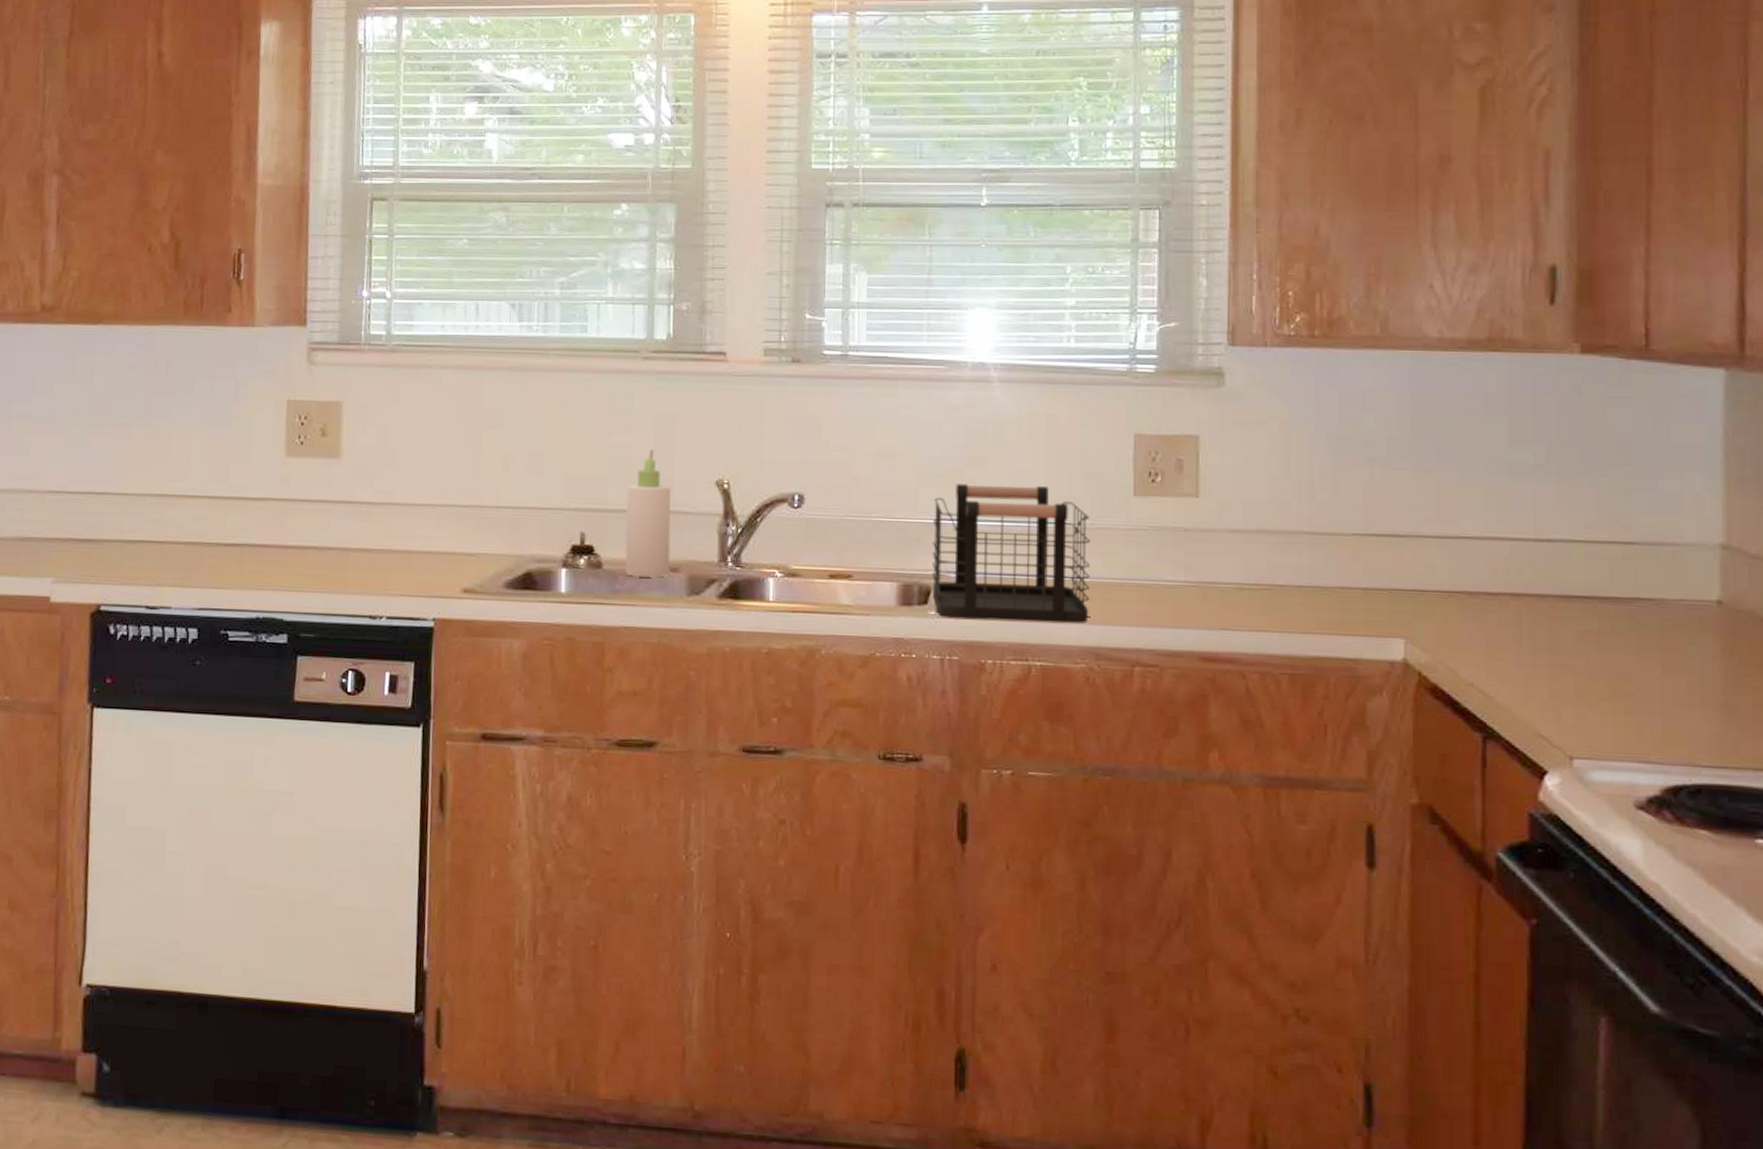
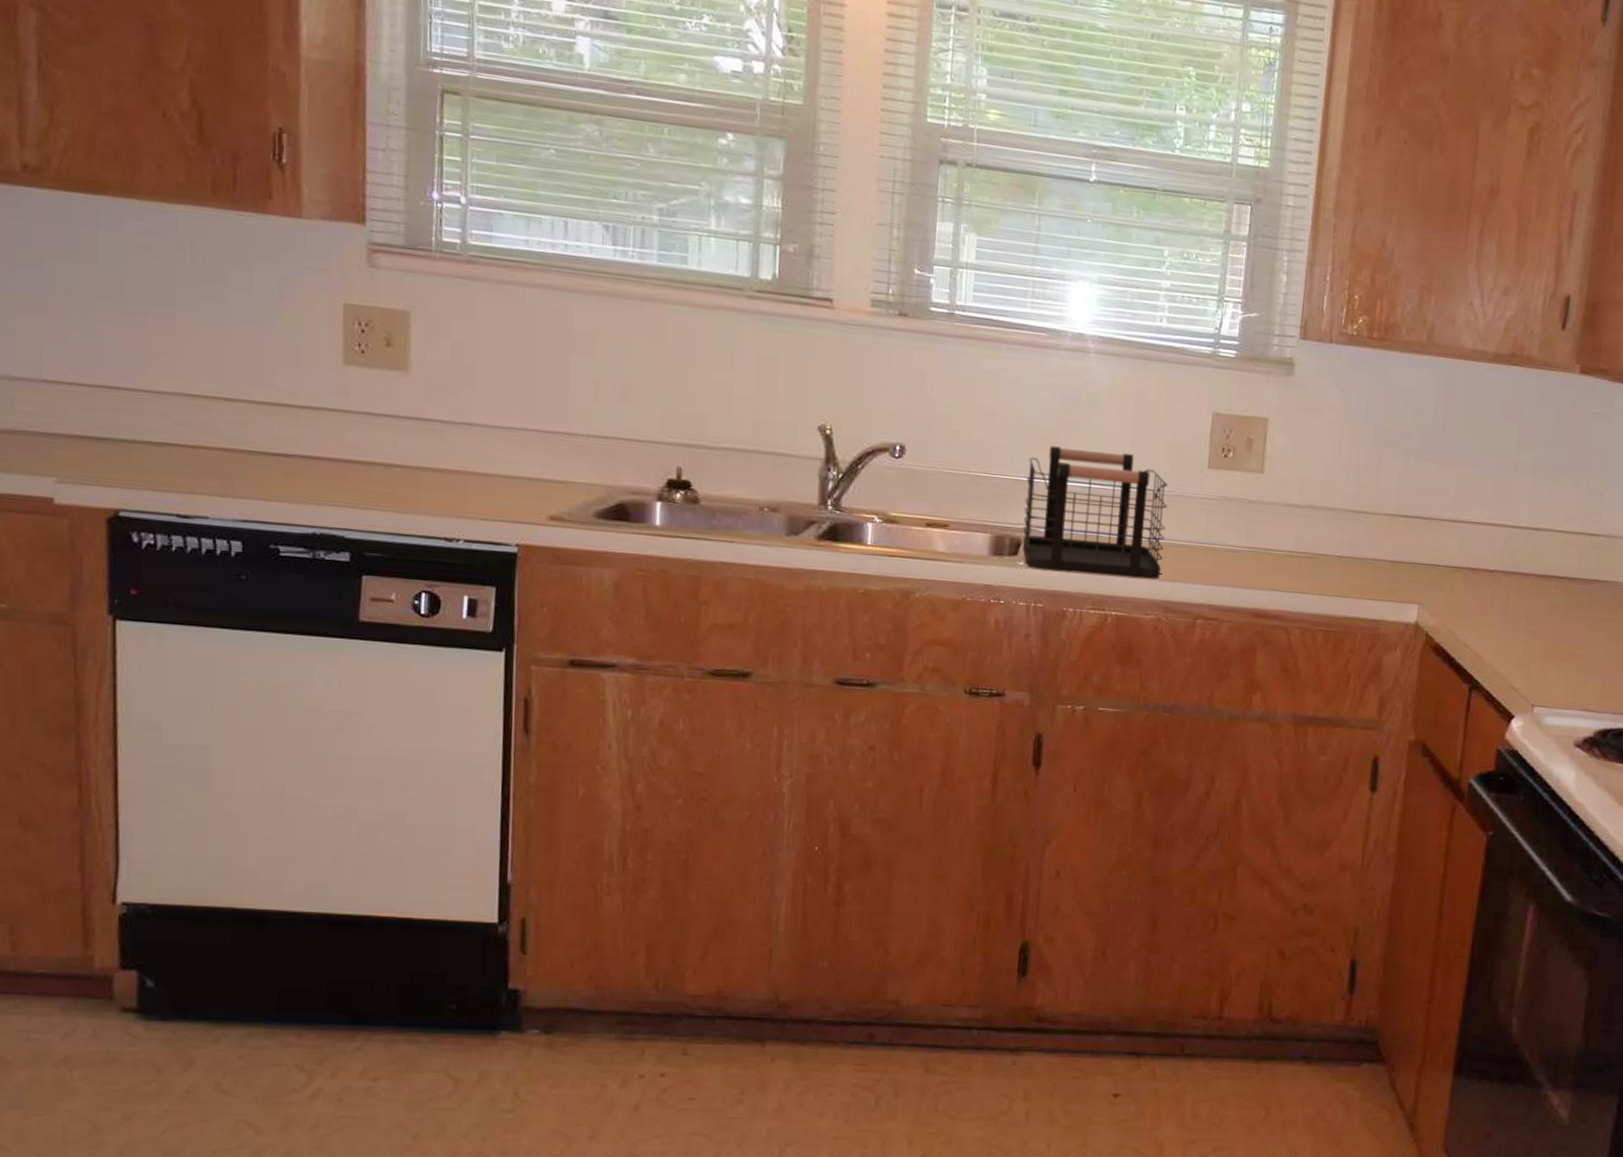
bottle: present [624,450,671,578] -> none [722,390,772,516]

